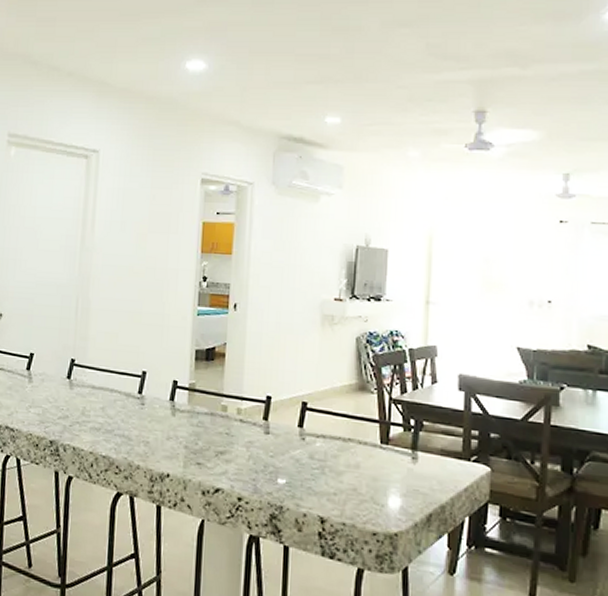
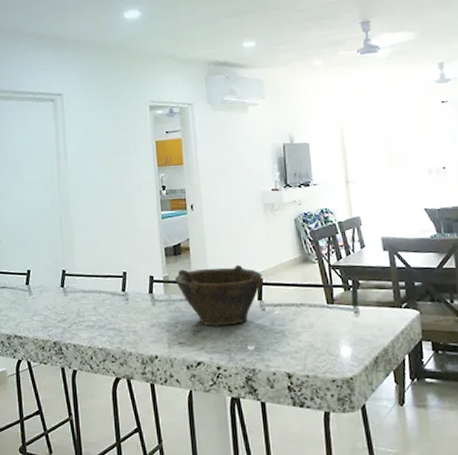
bowl: none [202,378,308,452] -> present [174,264,263,326]

